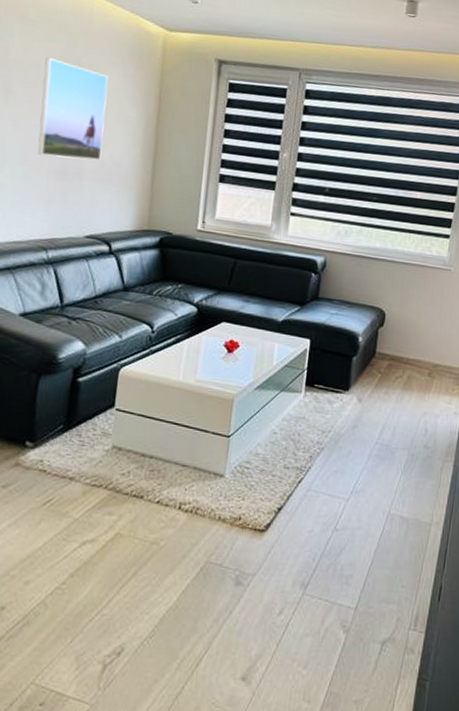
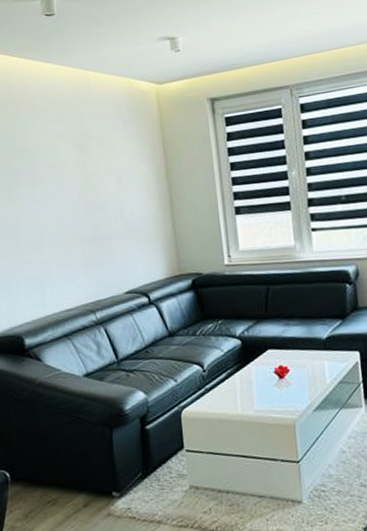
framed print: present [38,58,108,161] -> none [59,137,124,227]

